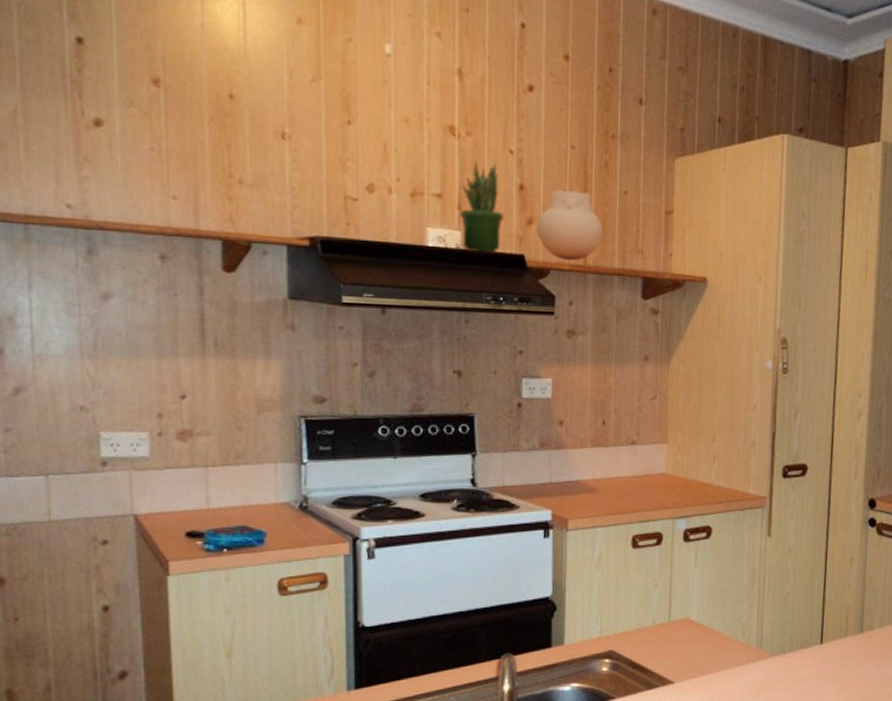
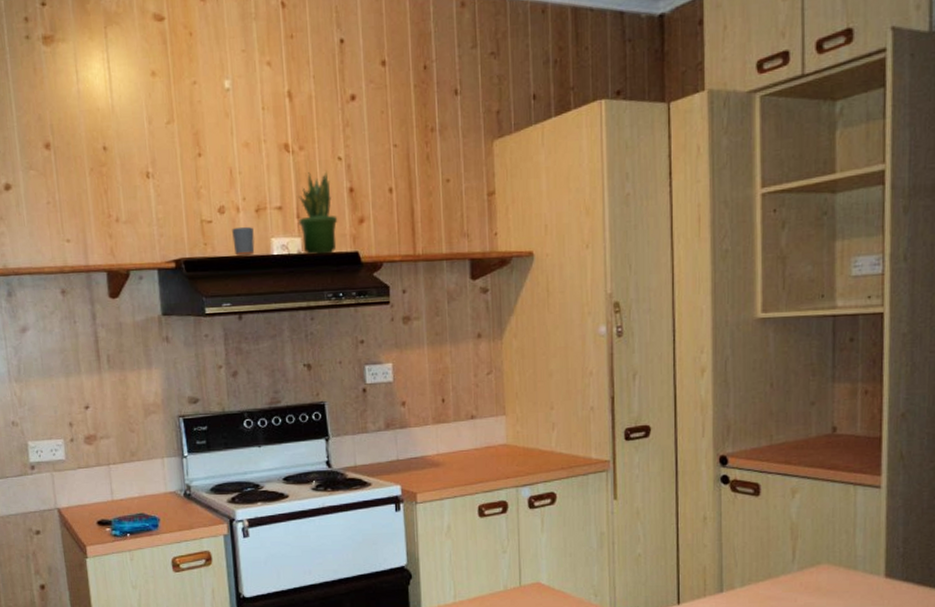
mug: none [381,209,407,243] -> present [232,226,255,256]
ceramic pot: present [536,189,603,261] -> none [367,186,429,252]

